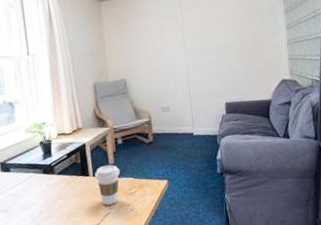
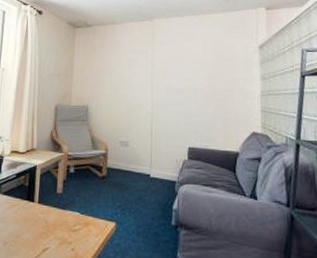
coffee cup: present [95,164,121,205] -> none [40,193,67,239]

